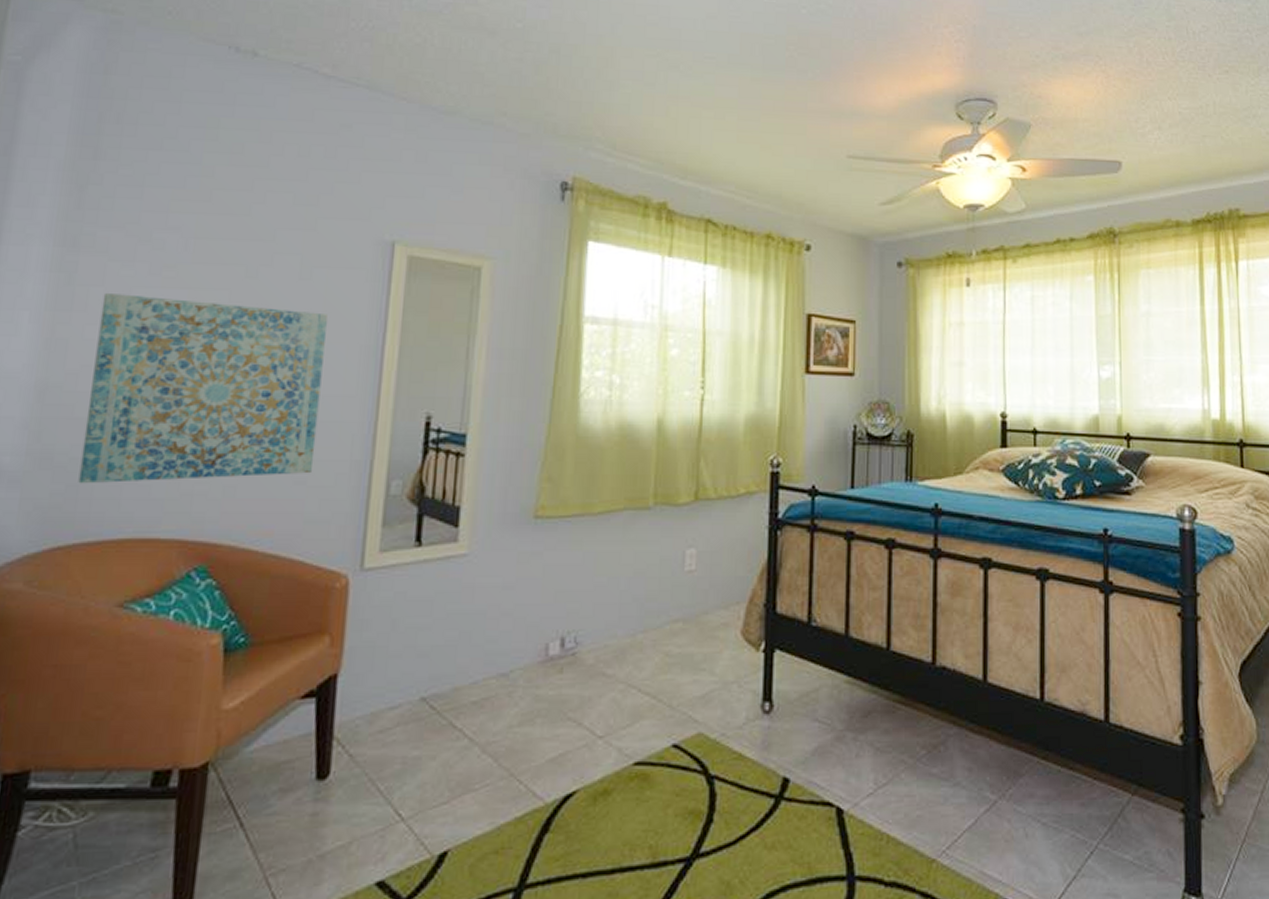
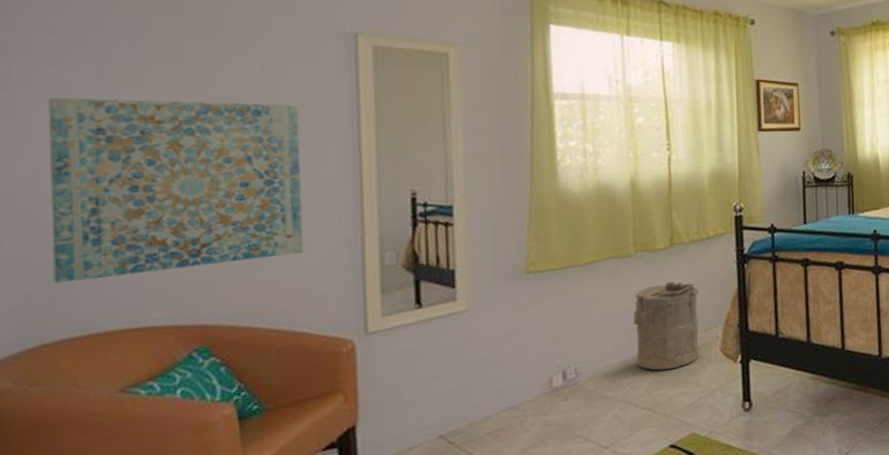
laundry hamper: none [644,543,723,651] -> present [632,281,700,371]

